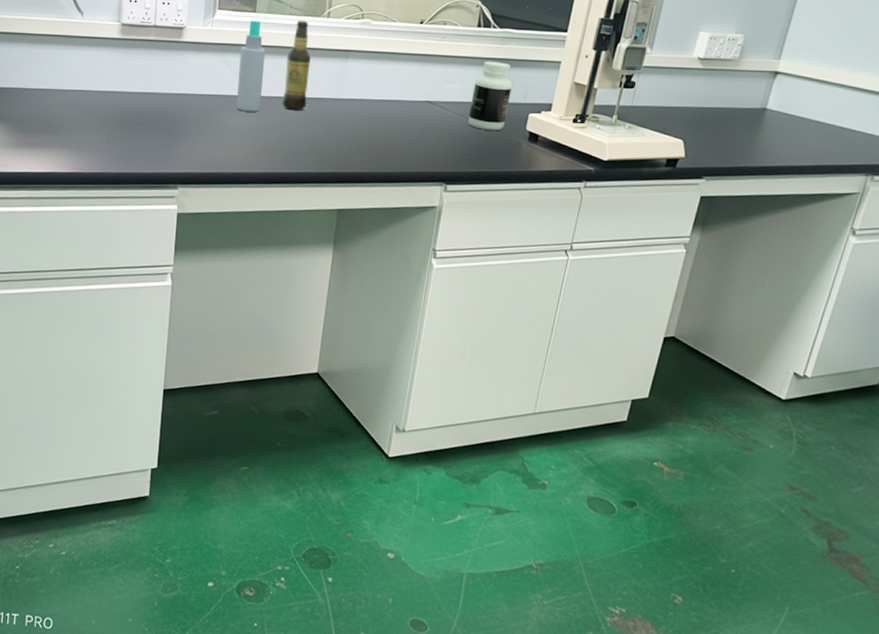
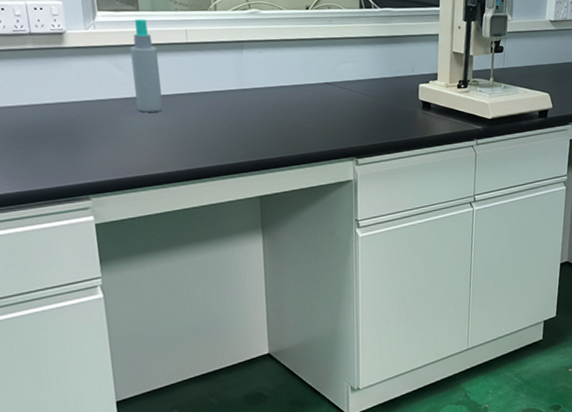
bottle: present [282,20,312,110] -> none [180,15,210,105]
medicine bottle: present [467,61,513,131] -> none [365,39,401,104]

